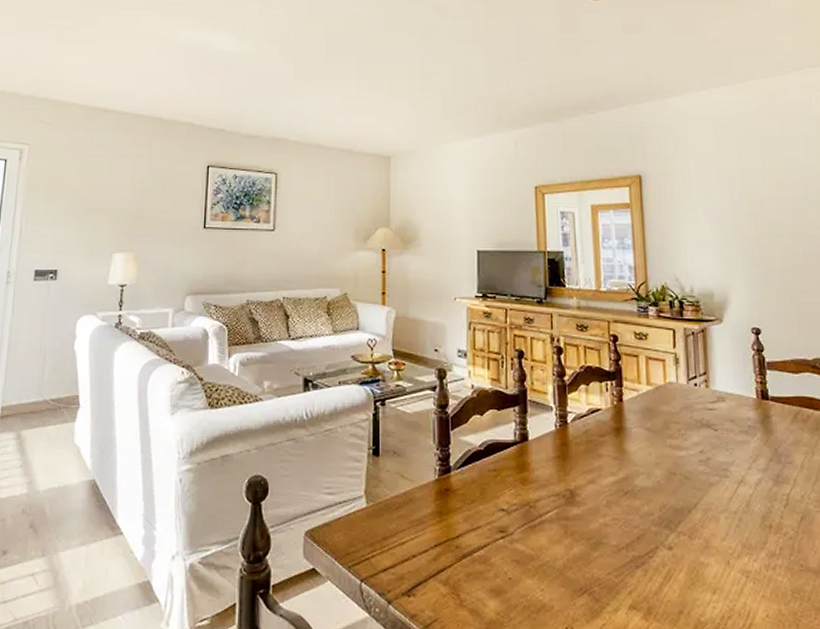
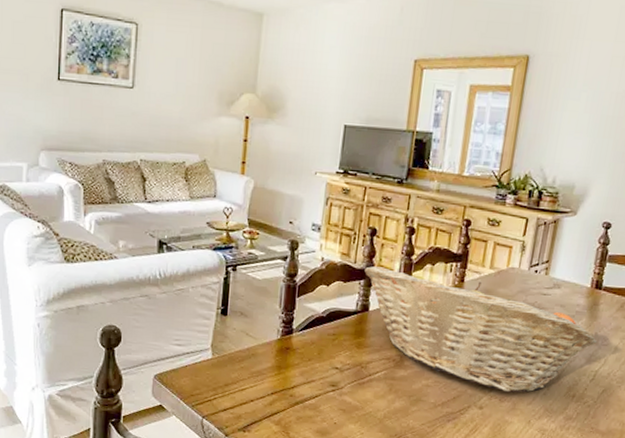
fruit basket: none [518,391,780,527] -> present [365,266,597,393]

